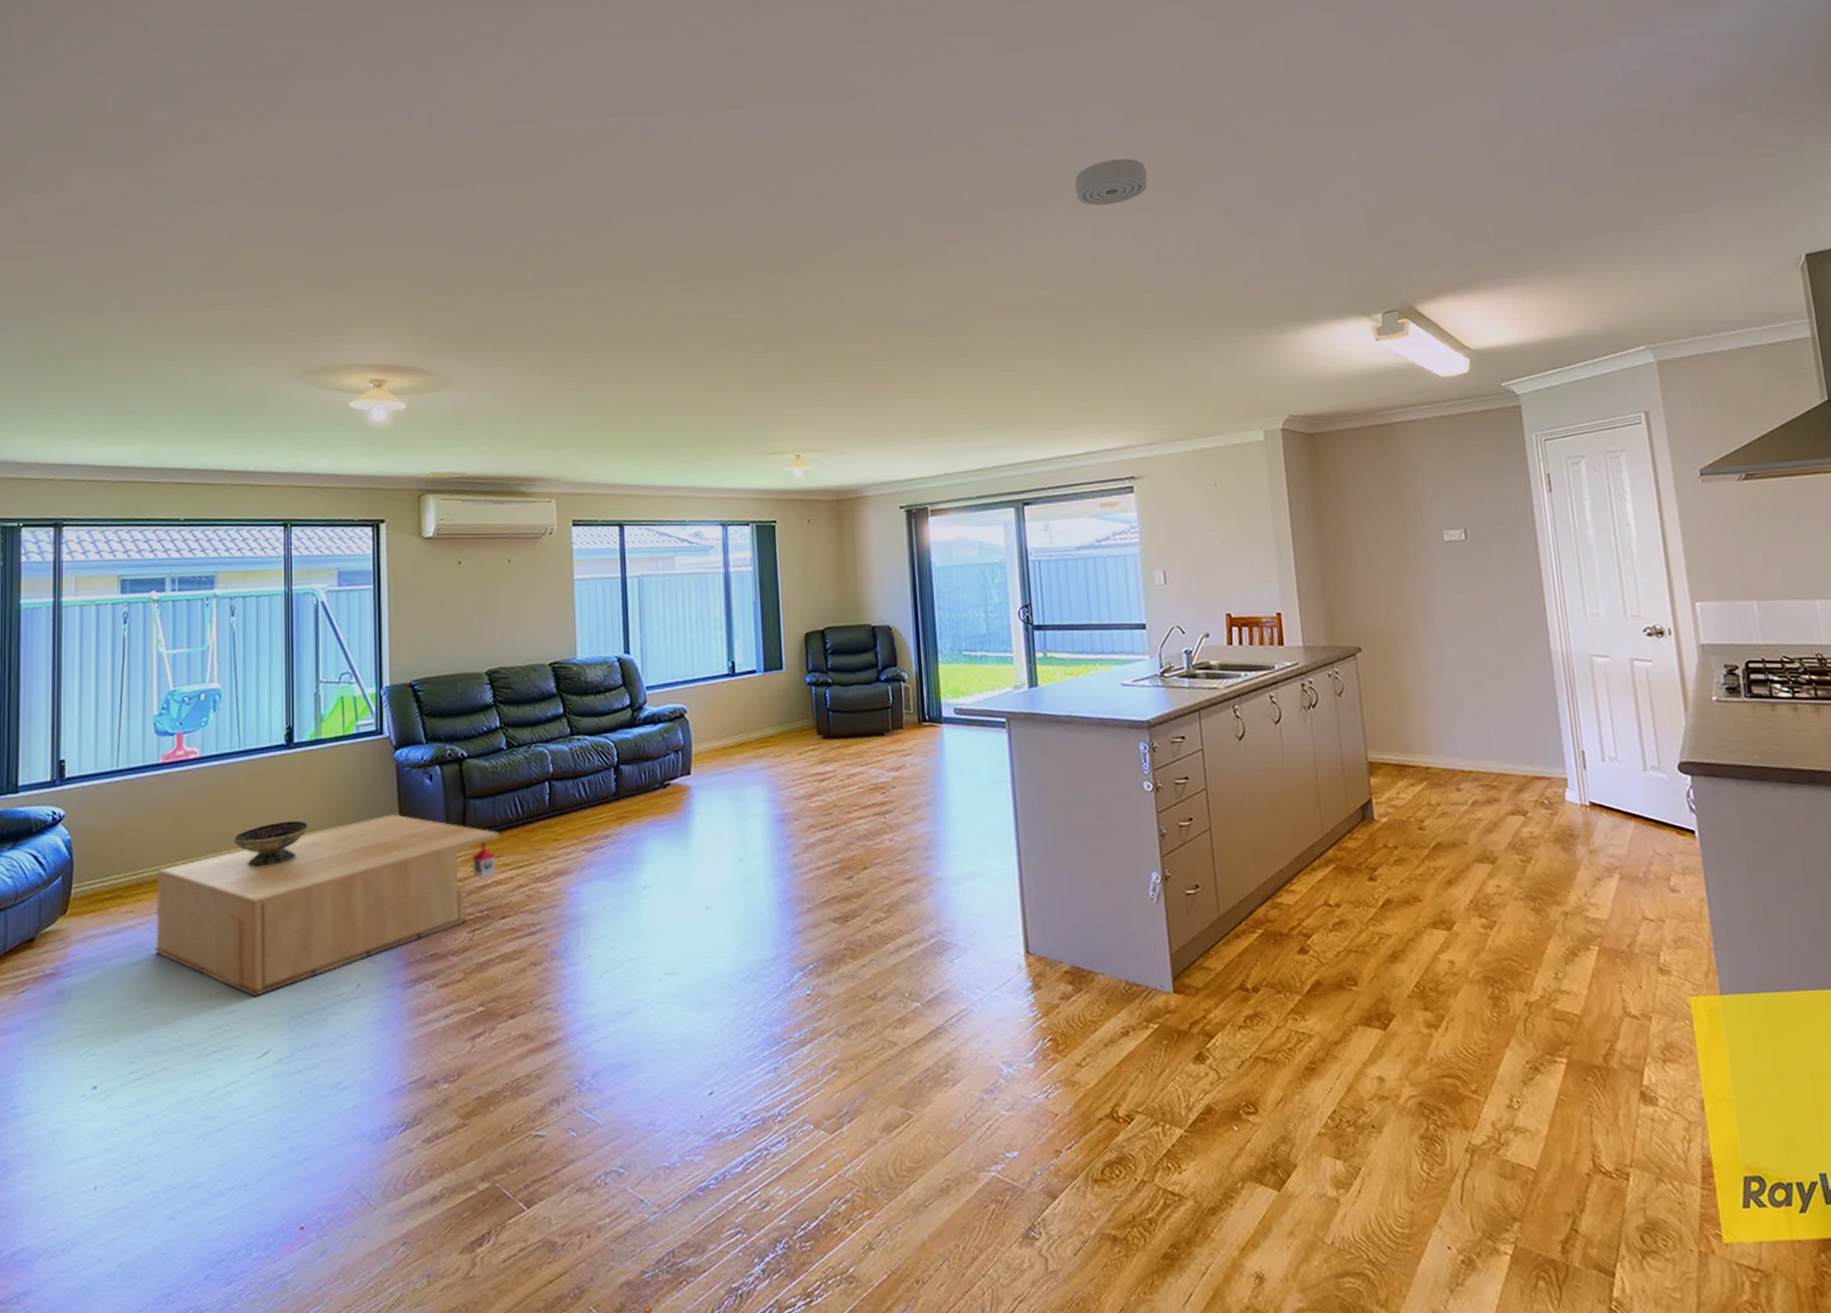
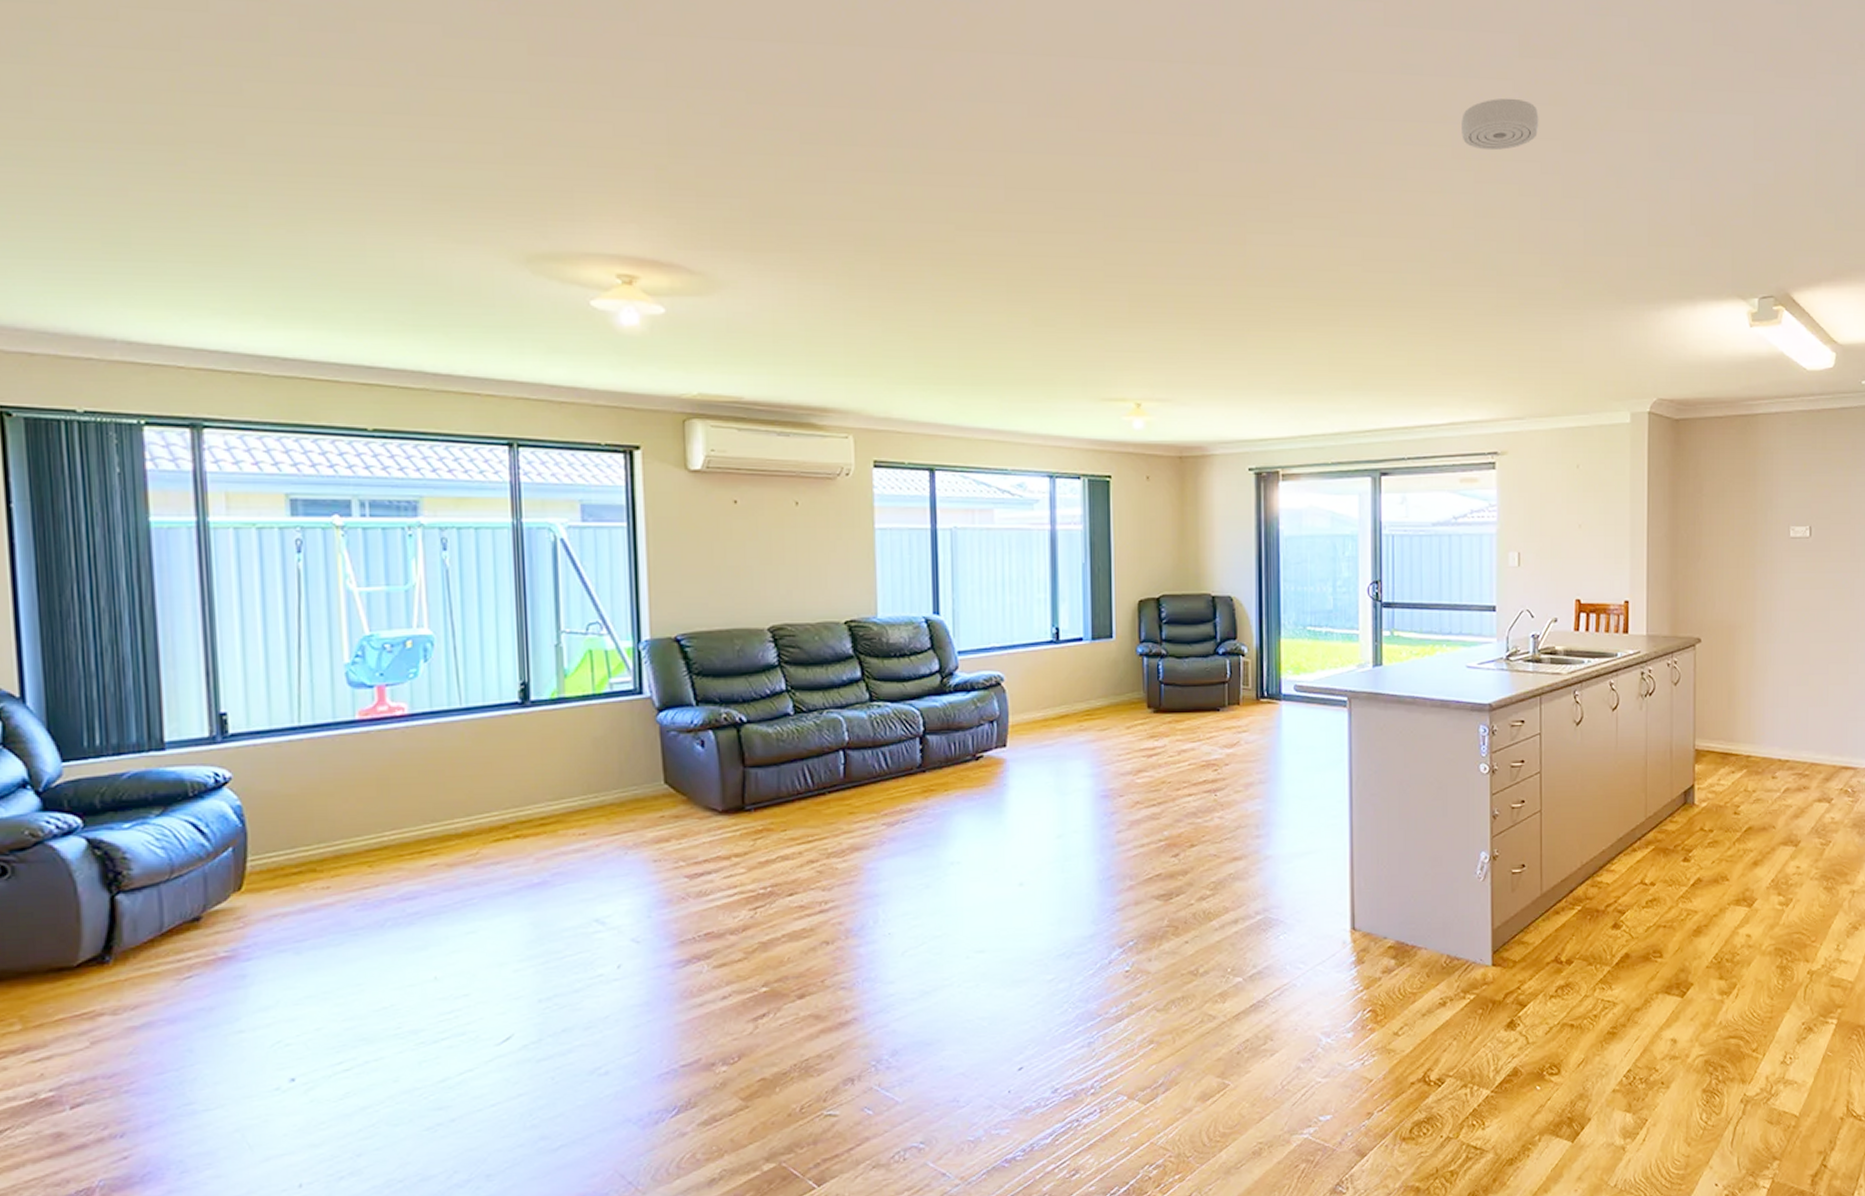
coffee table: present [155,814,500,997] -> none [358,782,786,979]
decorative bowl: present [233,820,308,868] -> none [457,788,552,840]

